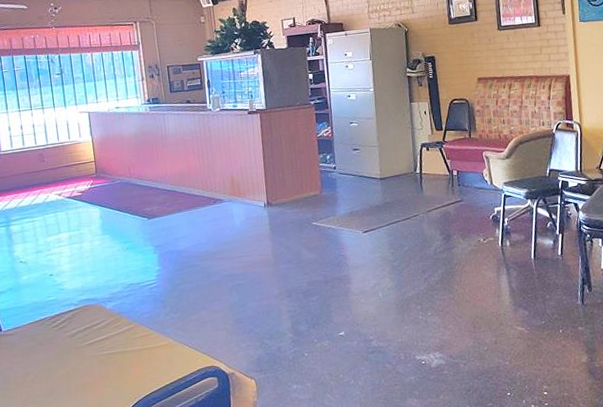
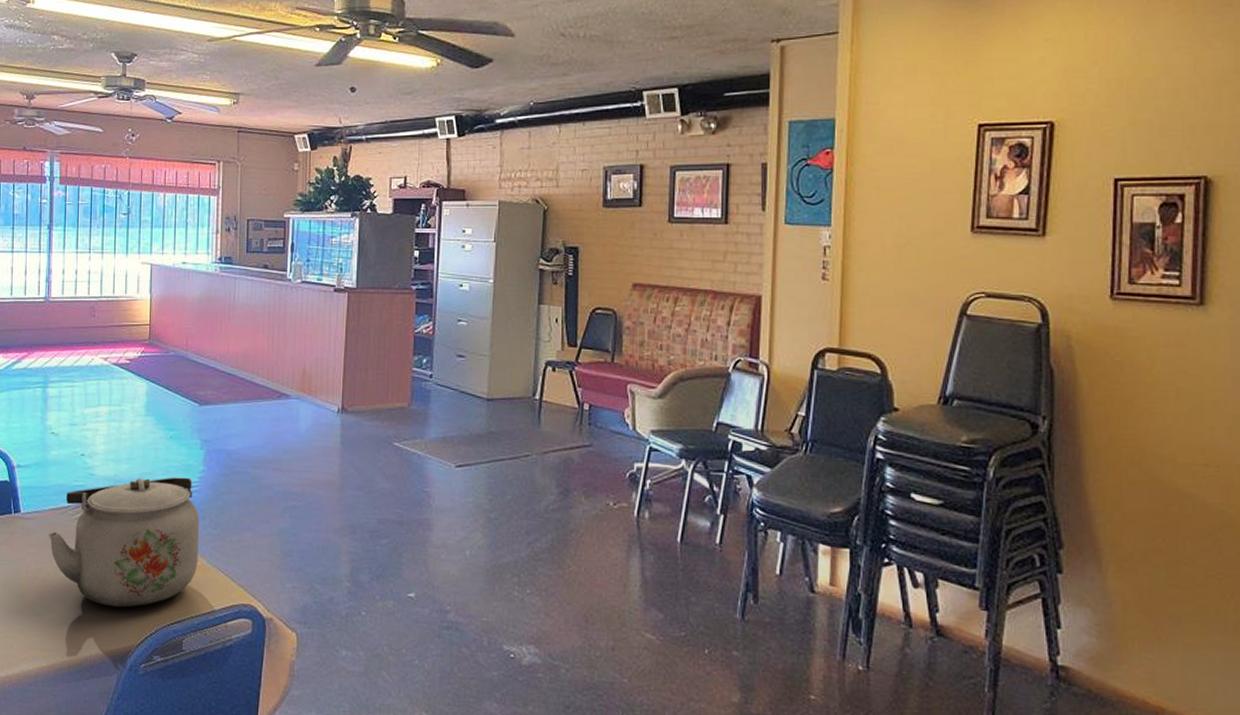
kettle: none [30,277,166,391] -> present [48,477,199,608]

